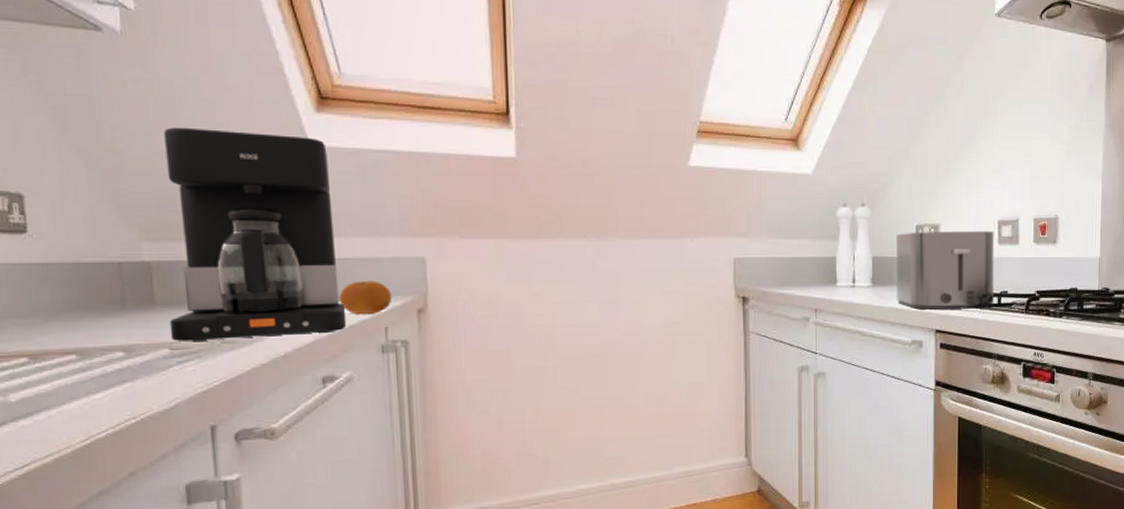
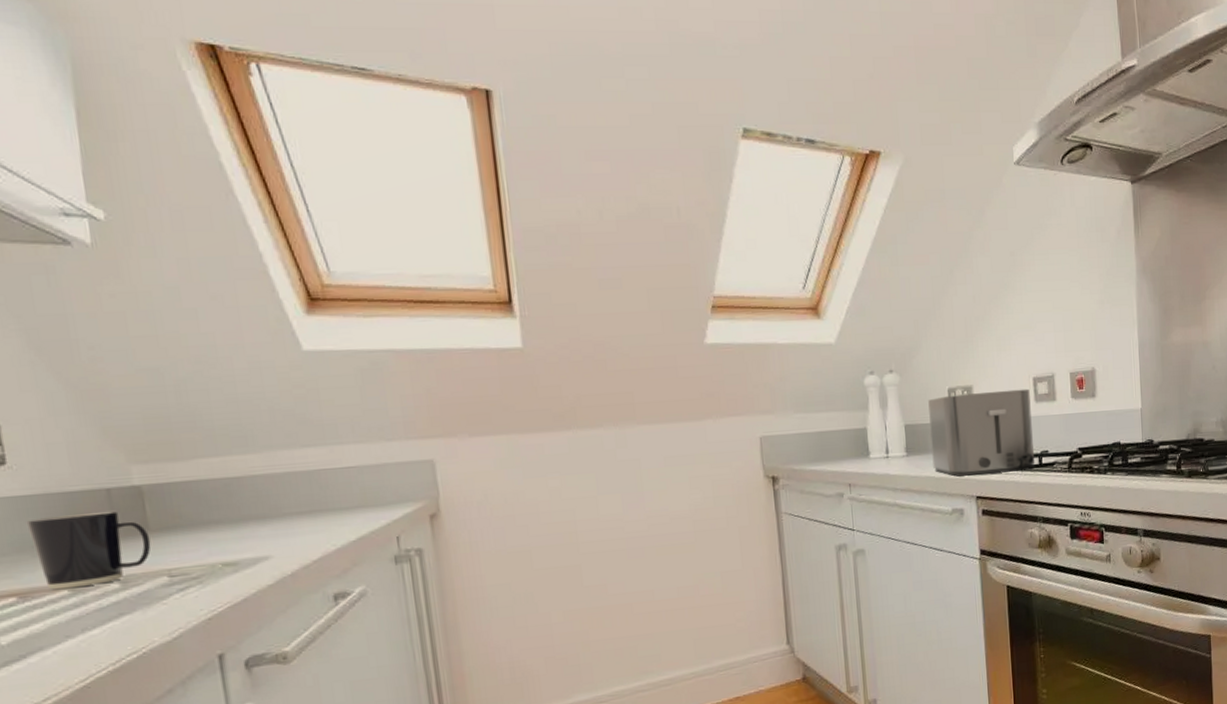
mug: none [41,283,156,354] -> present [26,510,151,590]
coffee maker: present [164,127,347,342] -> none [145,340,355,568]
fruit: present [339,280,392,314] -> none [345,488,402,525]

